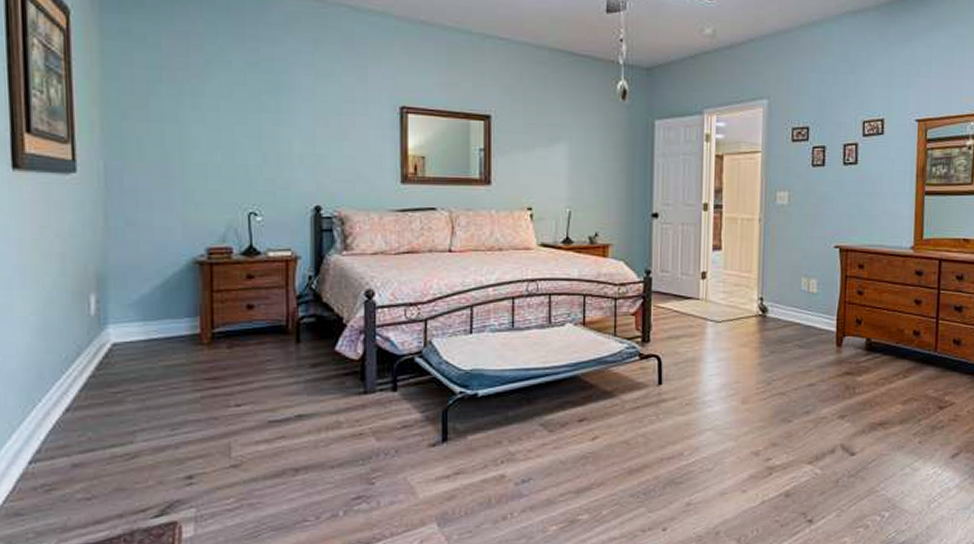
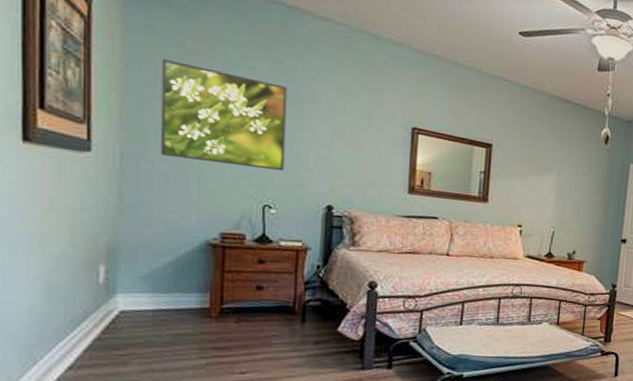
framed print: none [139,64,268,173] -> present [160,59,287,171]

